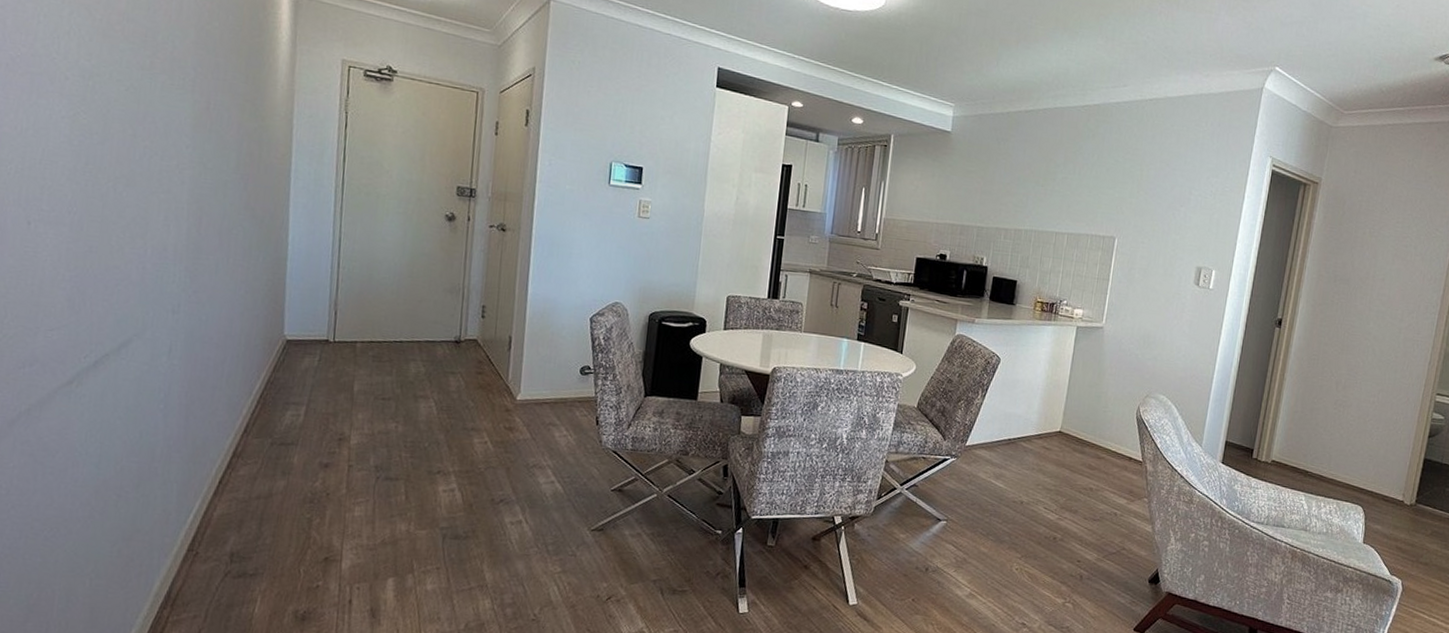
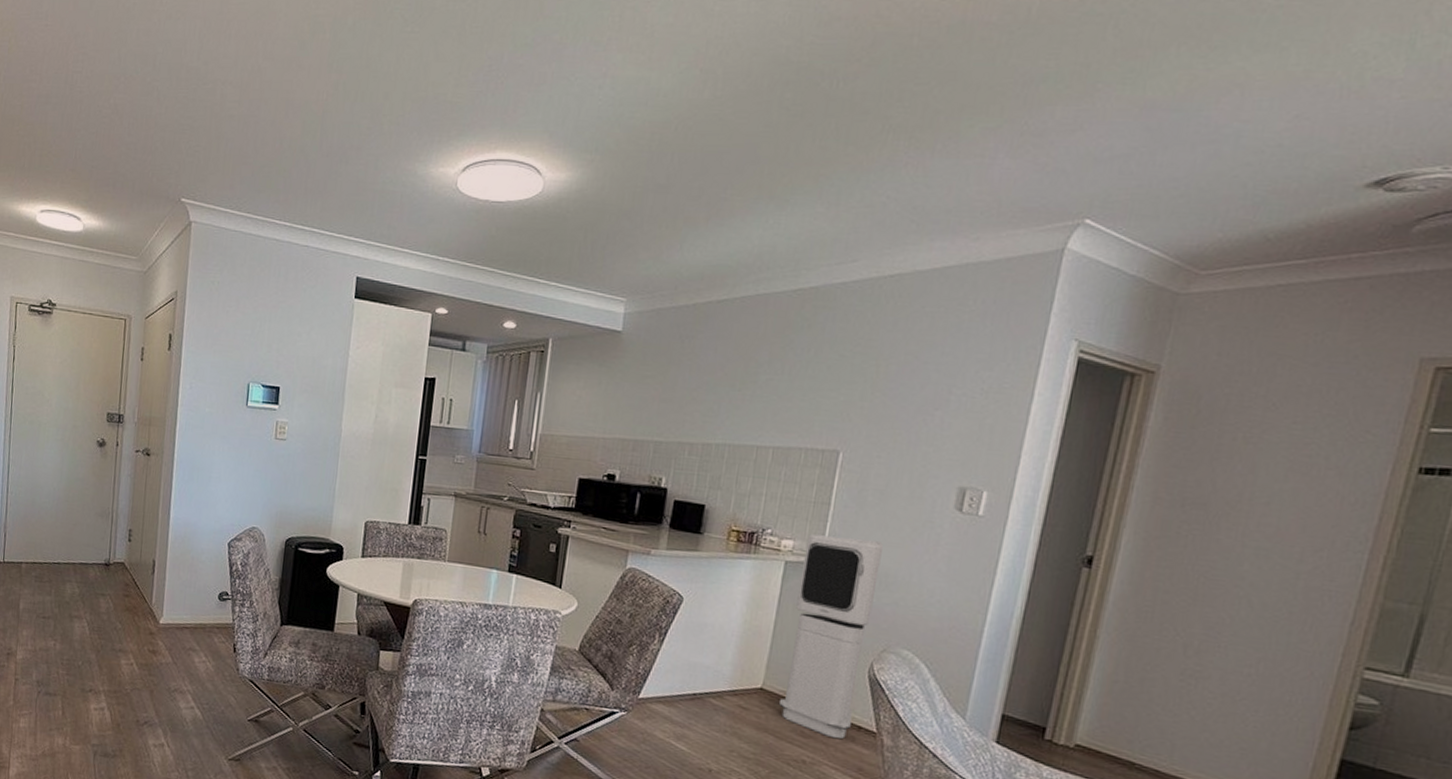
air purifier: none [1073,304,1146,469] -> present [779,534,883,739]

